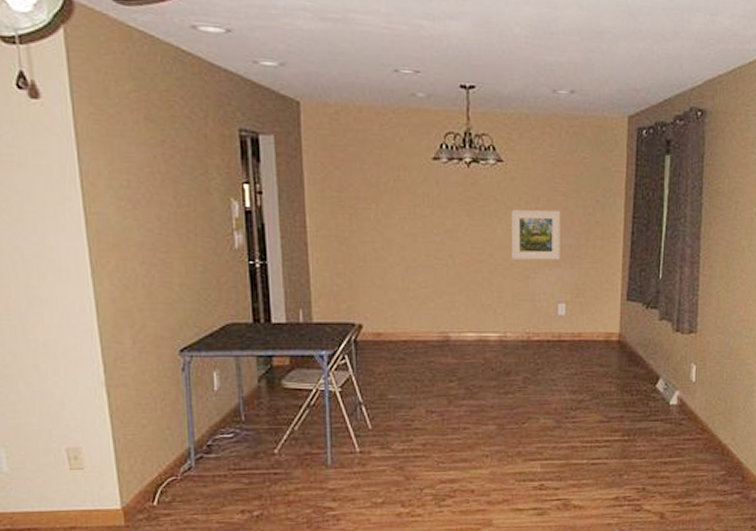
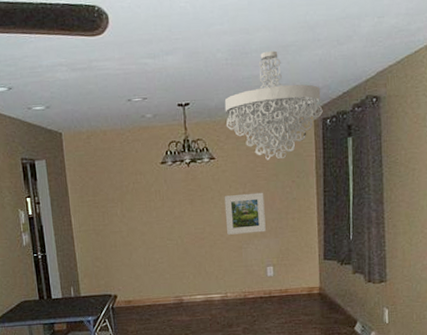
chandelier: none [520,34,639,171] -> present [224,50,323,161]

